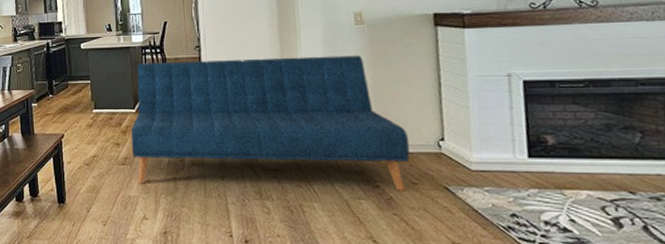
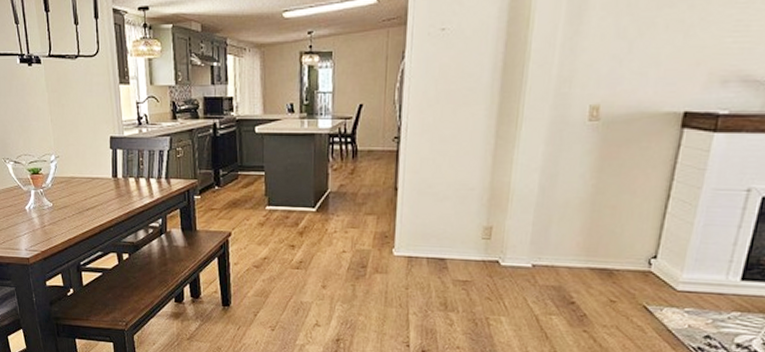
sofa: present [130,55,410,191] -> none [308,154,620,309]

